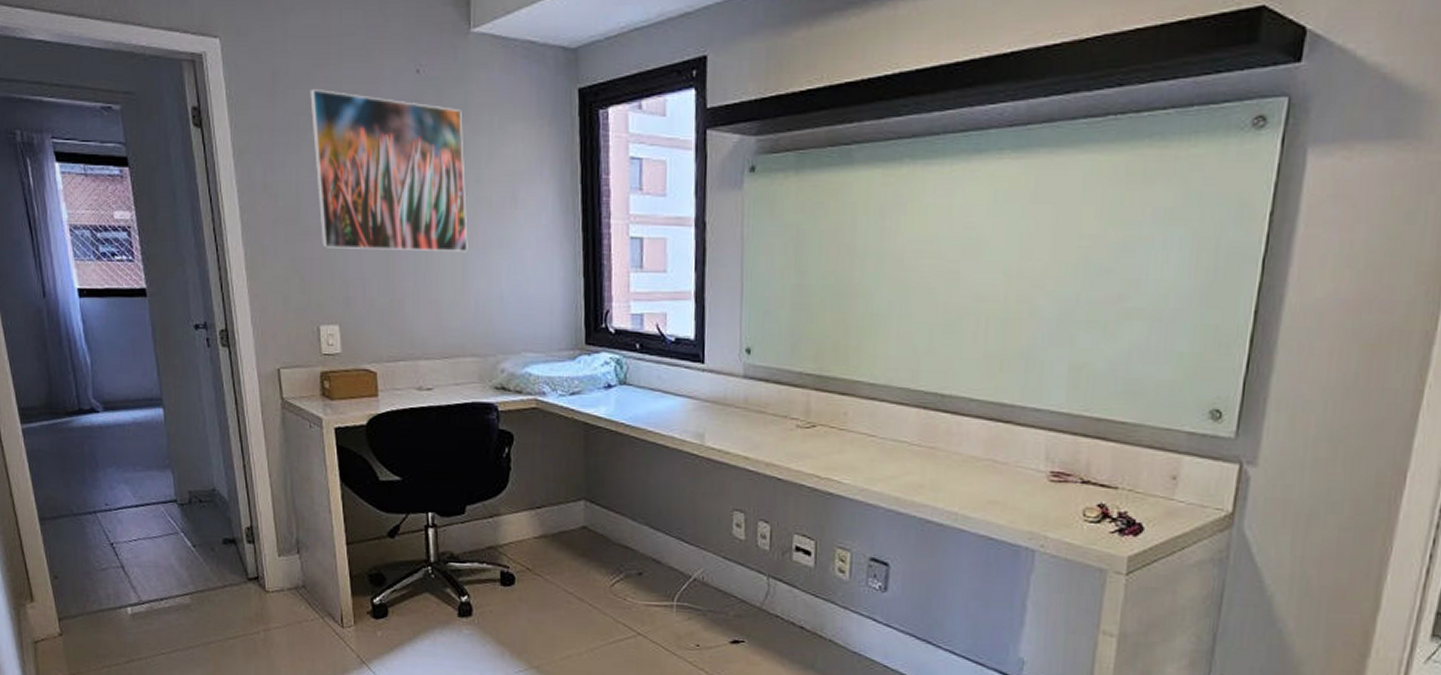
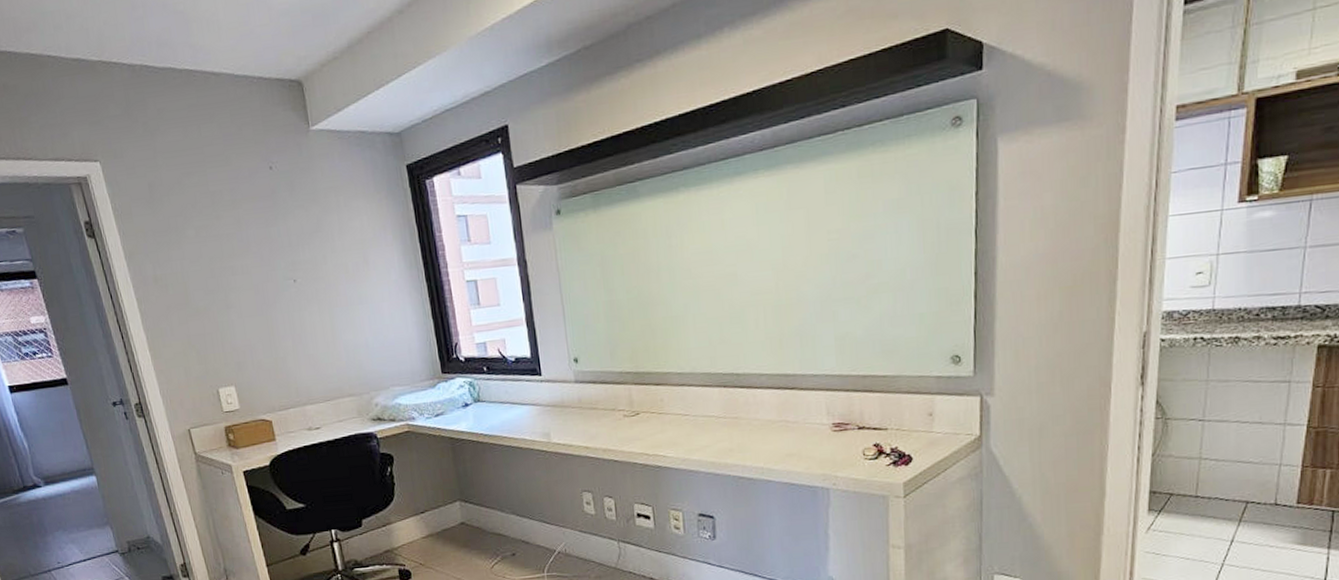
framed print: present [310,88,468,252] -> none [182,193,334,324]

